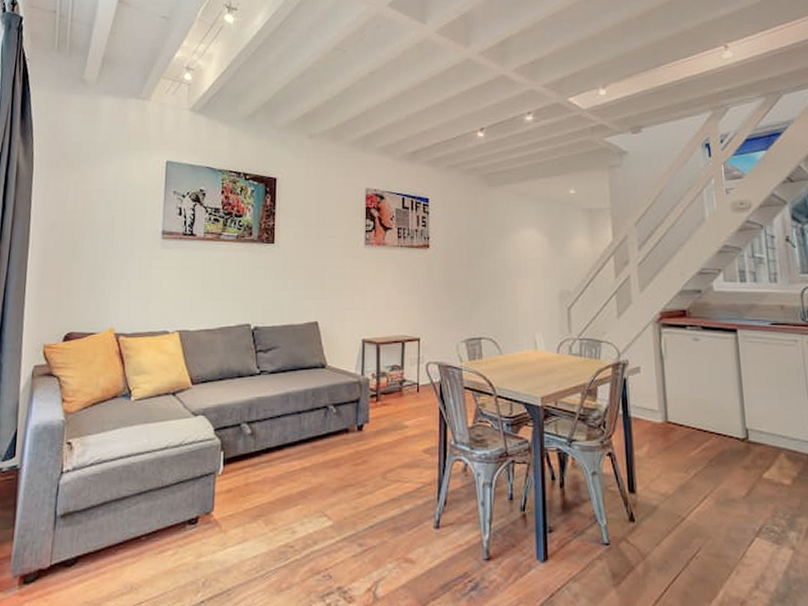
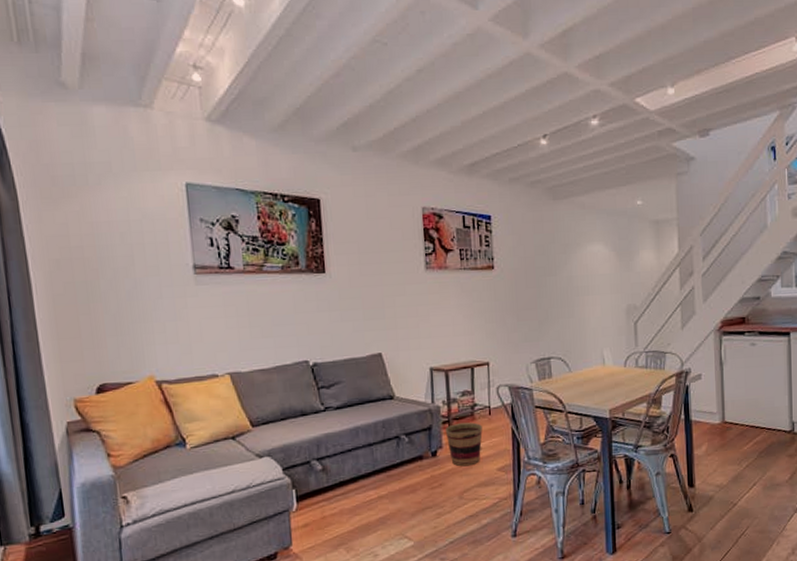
basket: none [372,398,410,444] -> present [445,422,483,467]

